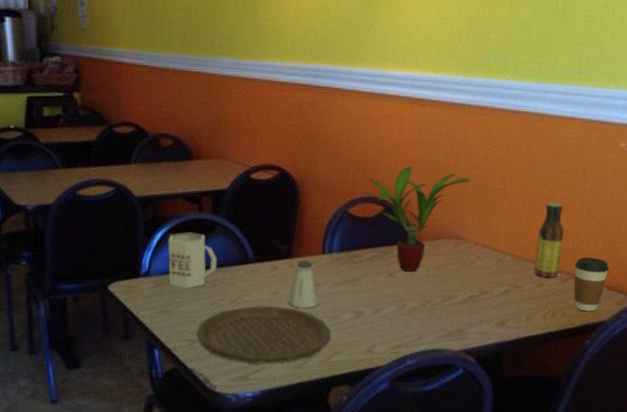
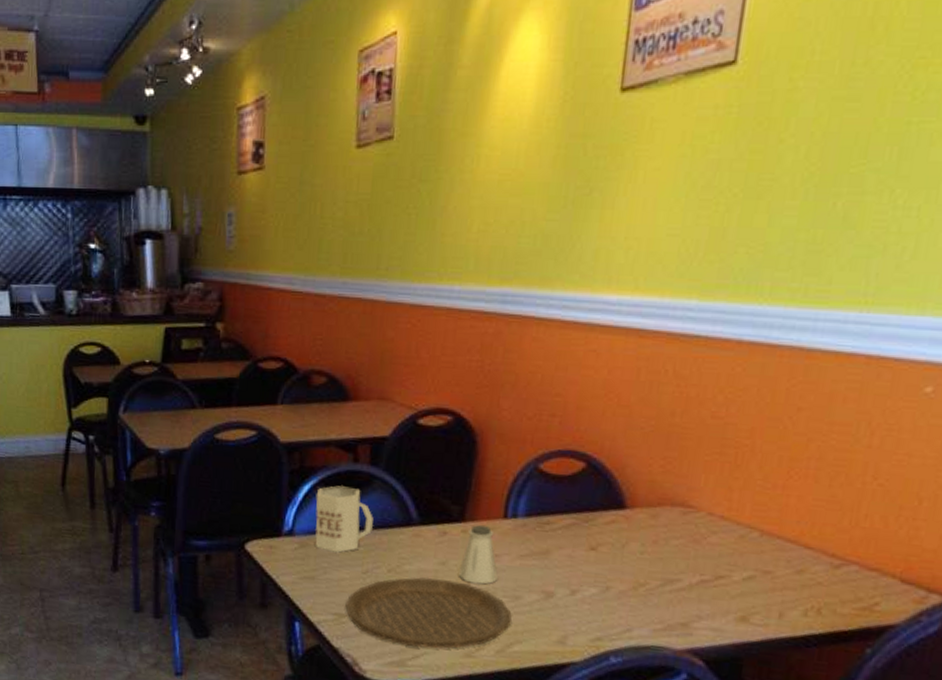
potted plant: present [366,166,471,272] -> none [564,412,705,546]
sauce bottle: present [534,203,564,278] -> none [791,464,837,563]
coffee cup: present [573,257,610,312] -> none [849,538,904,611]

